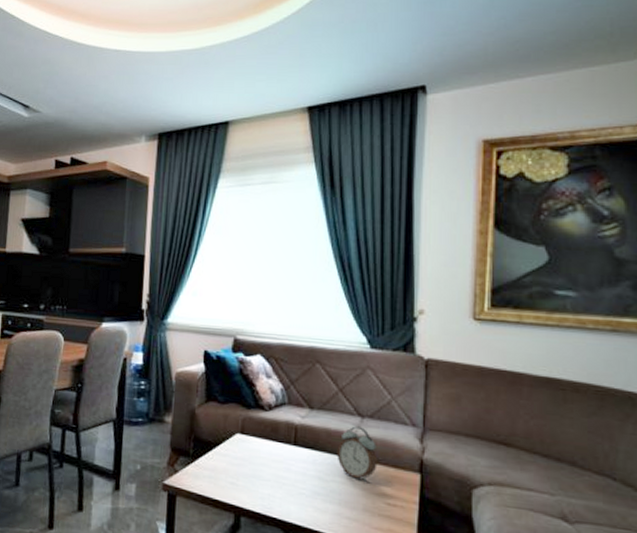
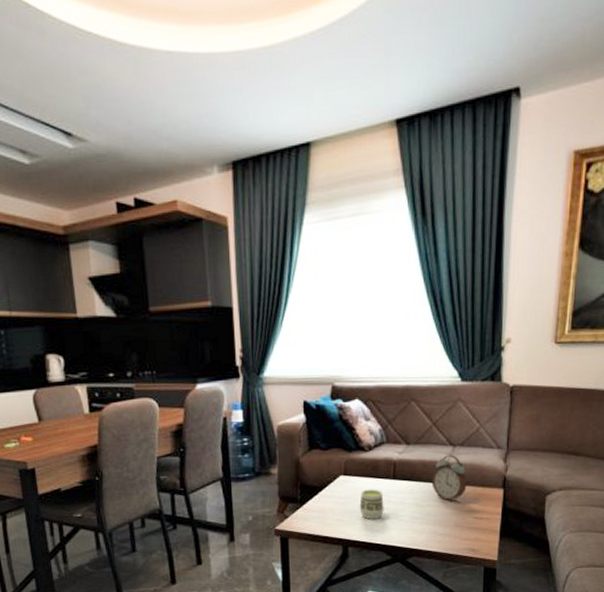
cup: none [255,452,283,488] -> present [359,489,384,519]

